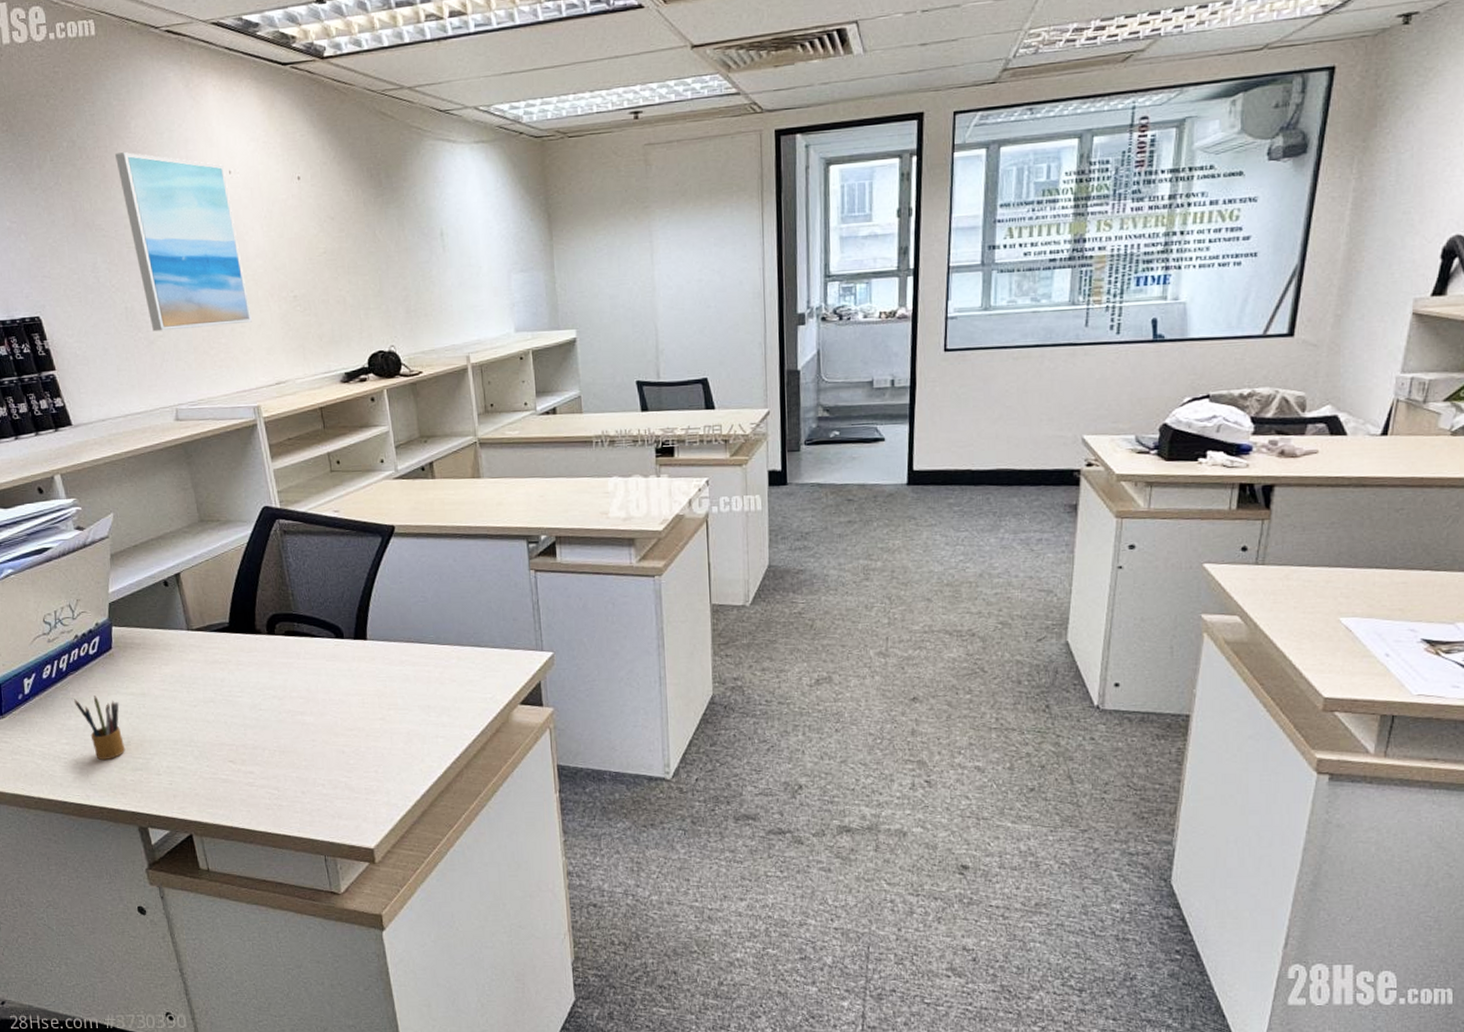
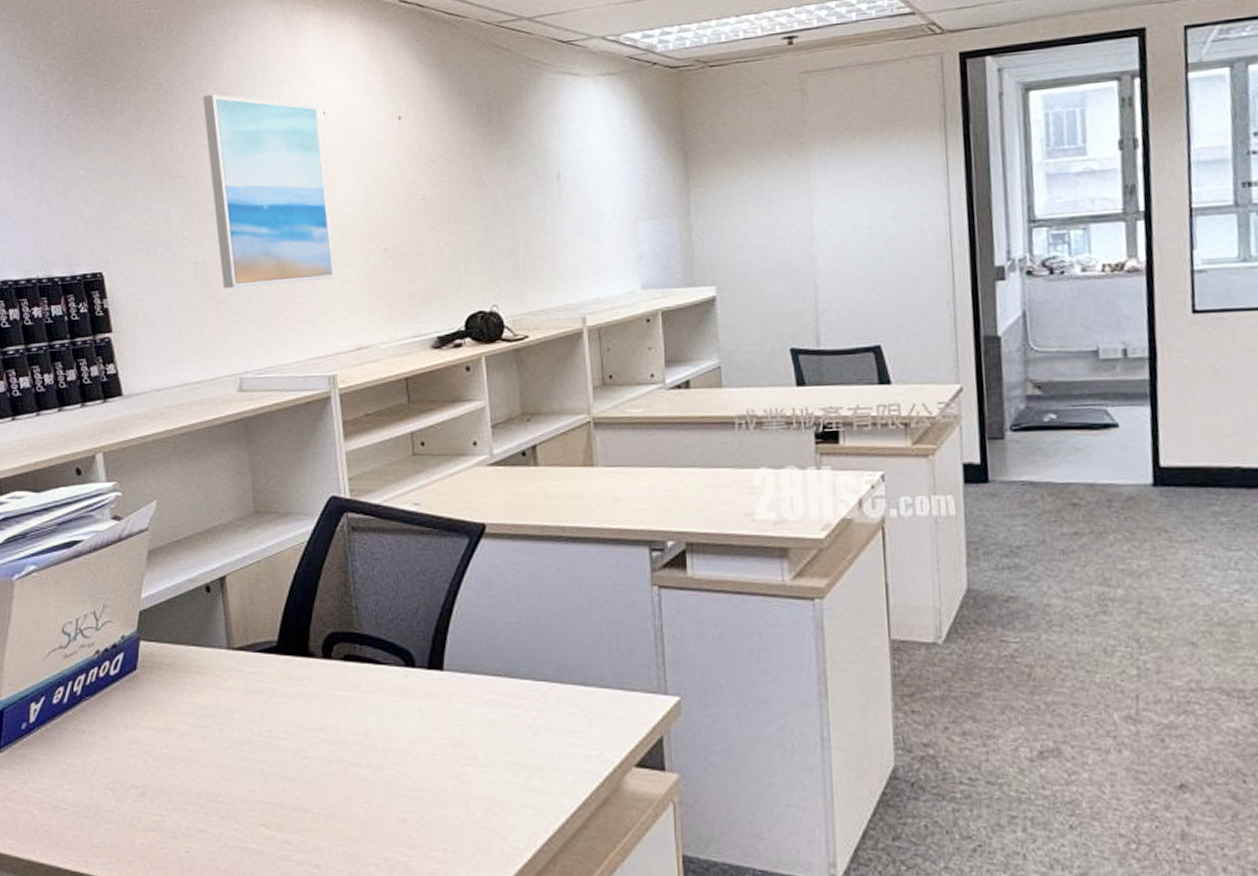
pencil box: present [74,696,126,761] -> none [85,729,139,816]

